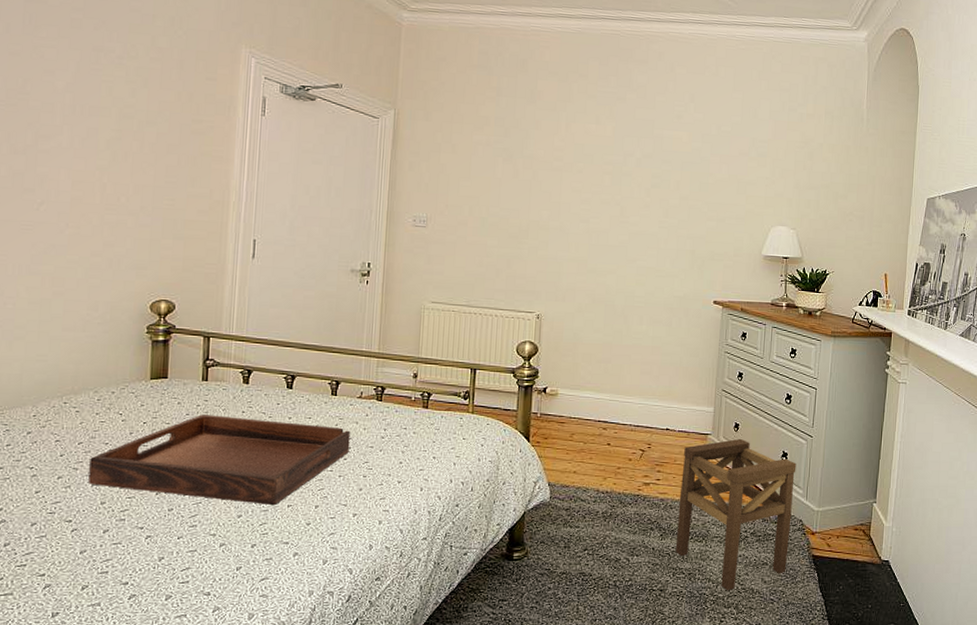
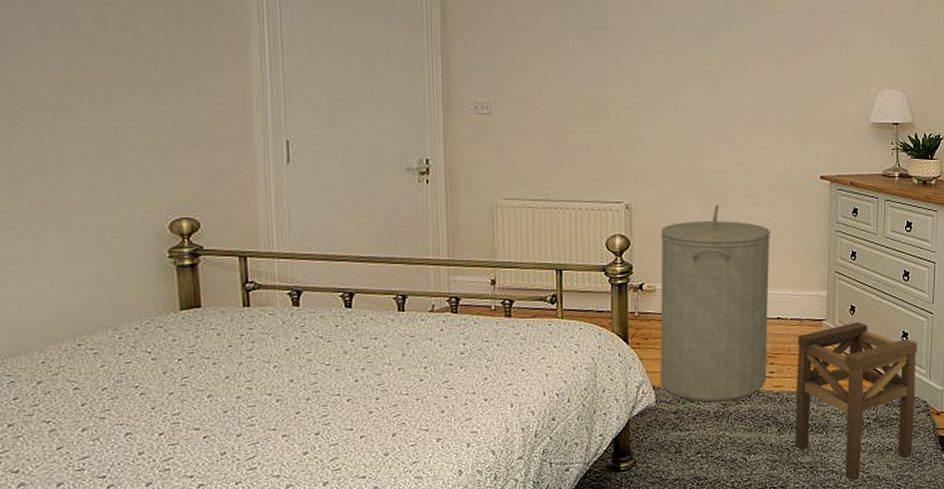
serving tray: present [88,414,351,505] -> none [119,344,426,438]
laundry hamper: none [556,320,666,503] -> present [660,204,771,402]

